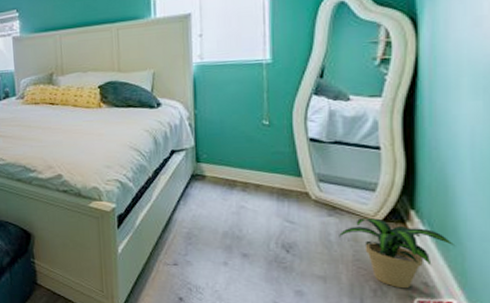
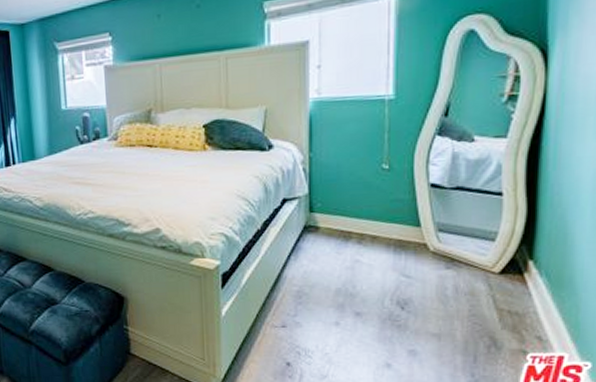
potted plant: present [339,218,456,289] -> none [456,270,571,344]

